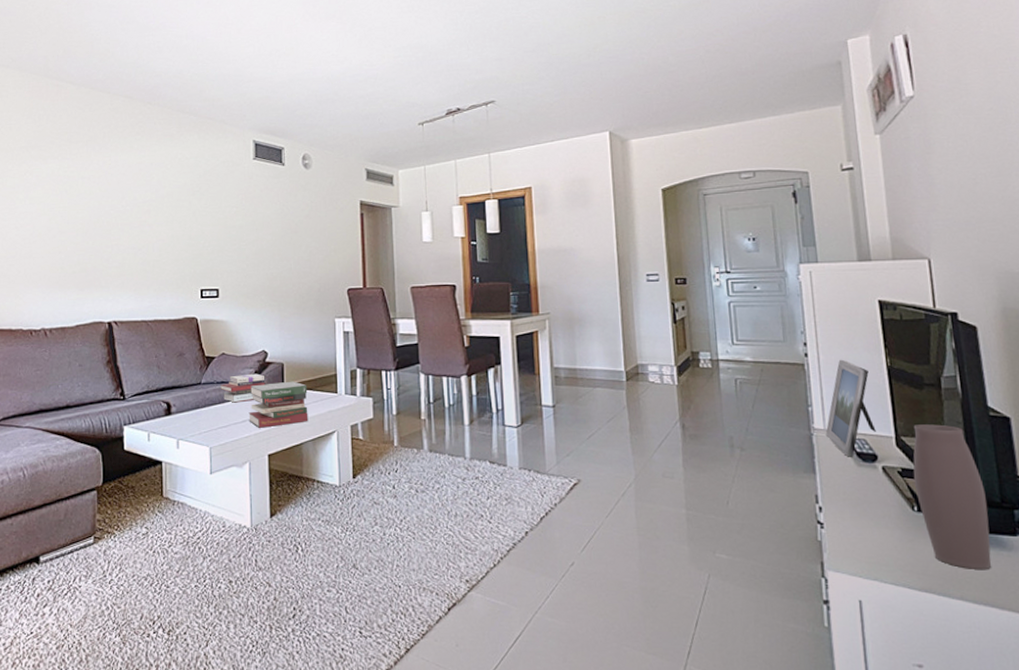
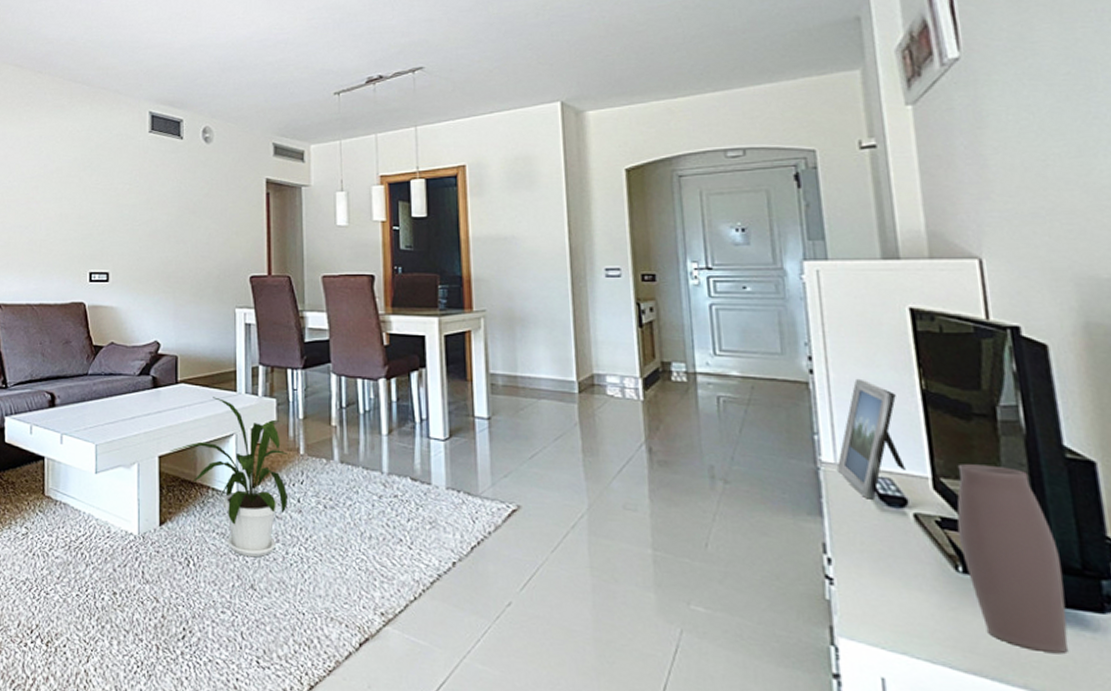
books: present [221,373,266,403] -> none [109,366,157,397]
books: present [248,381,308,428] -> none [138,376,204,426]
house plant: none [278,399,384,540] -> present [170,397,288,558]

